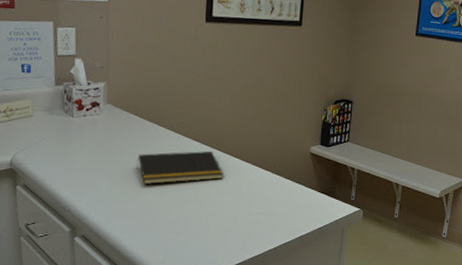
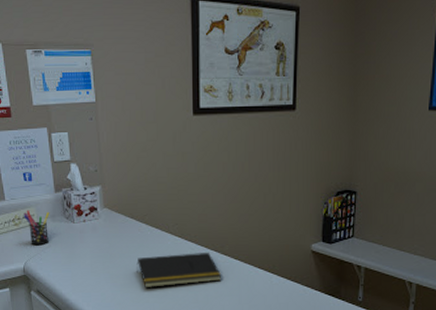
pen holder: none [17,101,47,139] -> present [23,210,50,246]

